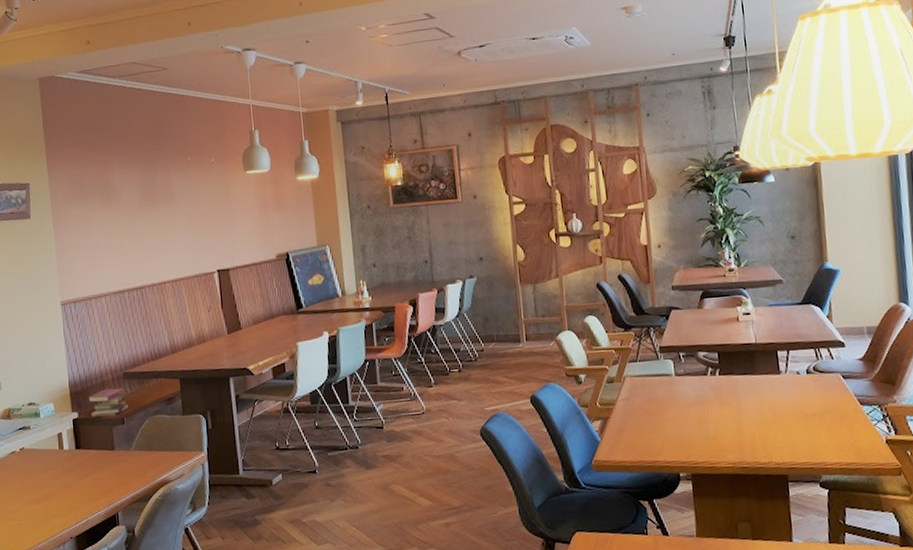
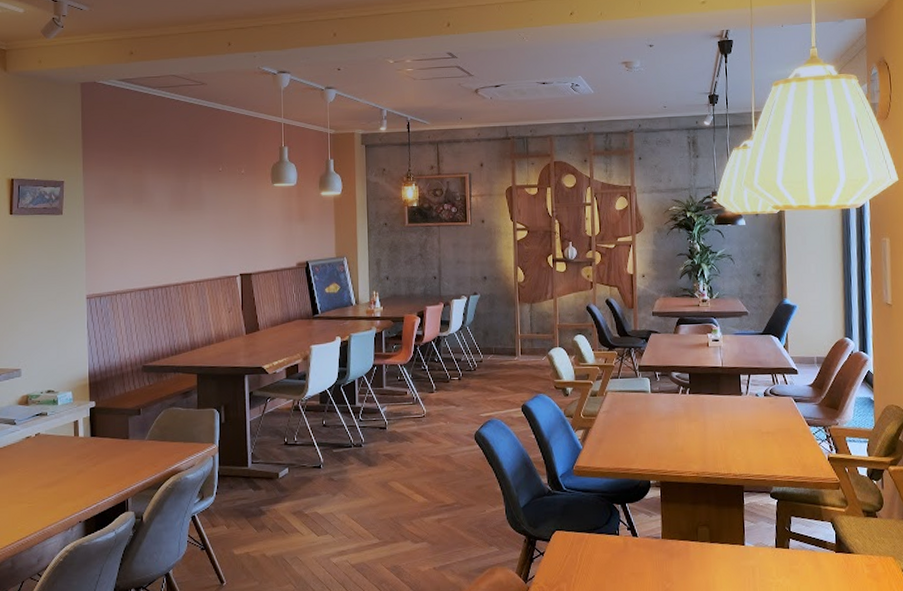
books: present [88,388,128,417] -> none [107,380,145,407]

